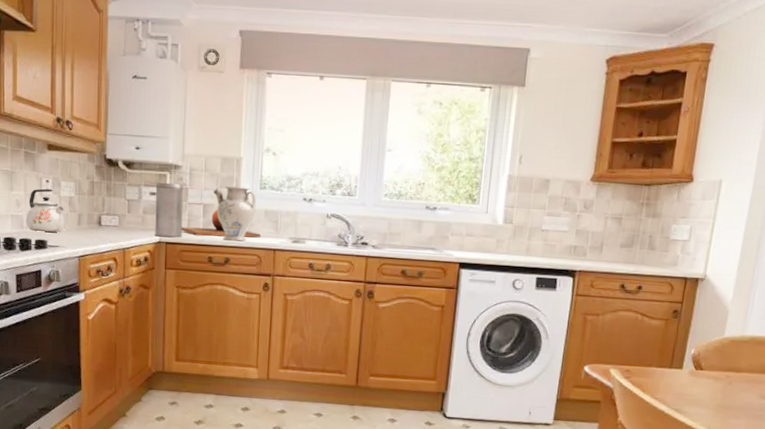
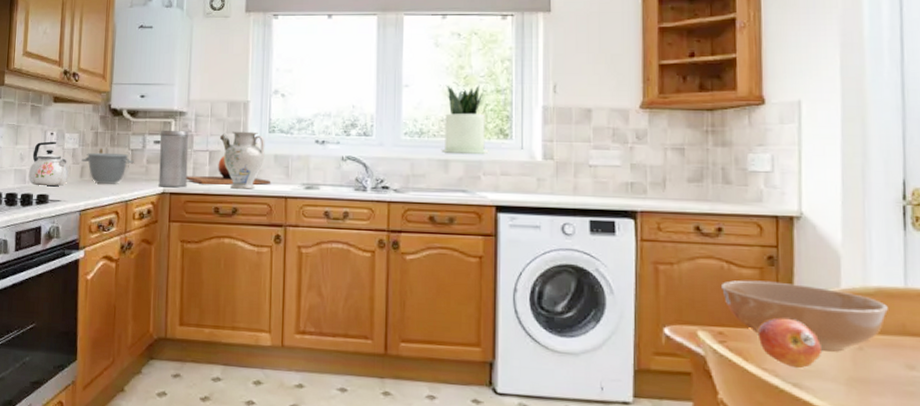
cooking pot: none [78,198,131,232] -> present [81,149,134,184]
planter: none [416,152,460,218] -> present [441,85,489,155]
bowl: none [634,329,756,386] -> present [721,280,888,352]
fruit: none [656,359,702,398] -> present [759,317,821,369]

